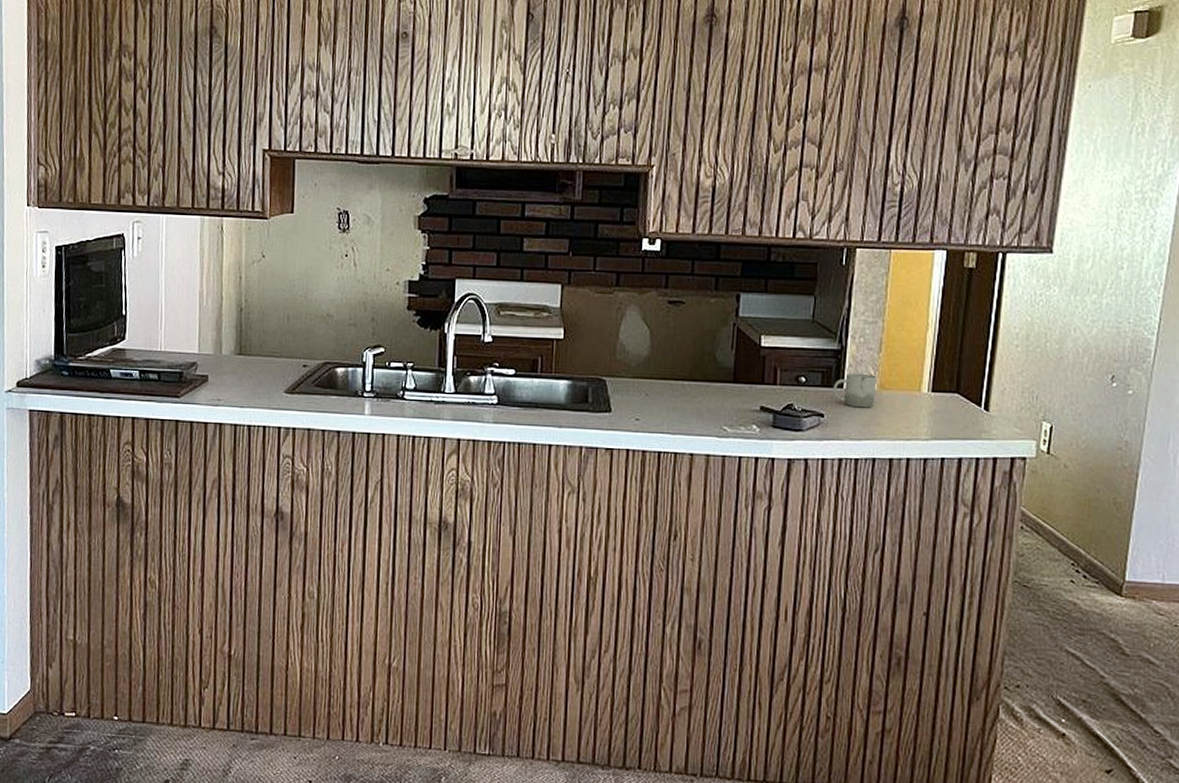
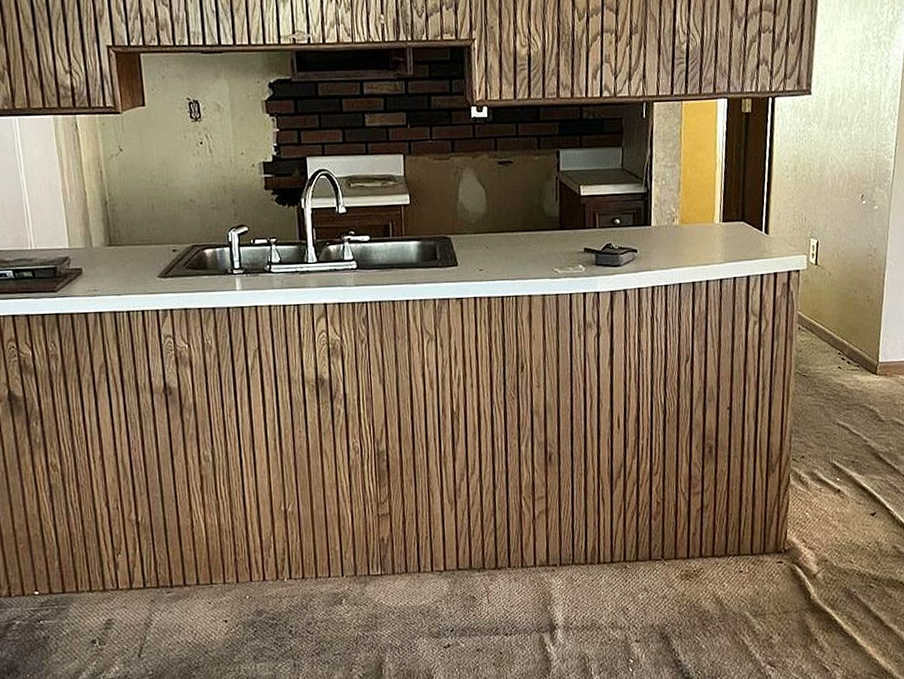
cup: present [833,373,877,408] -> none [643,211,678,242]

